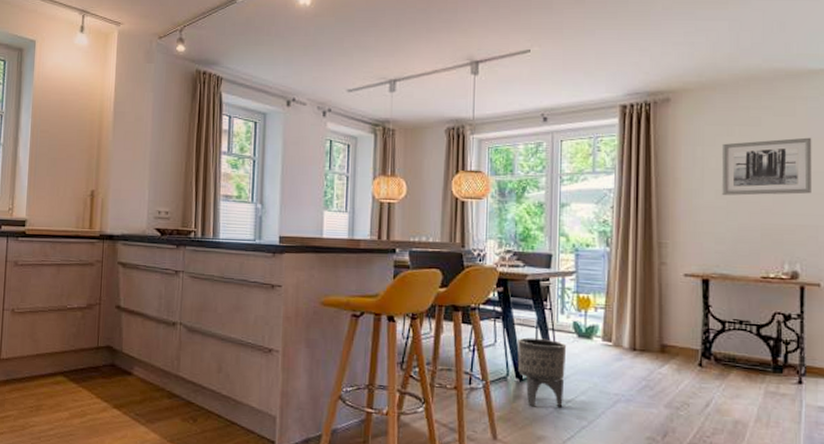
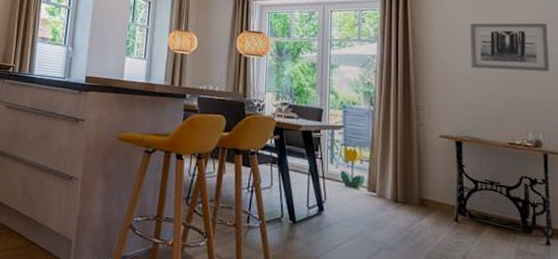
planter: present [517,337,567,408] -> none [291,182,336,251]

